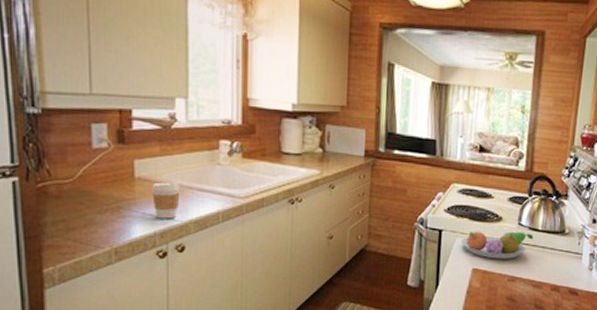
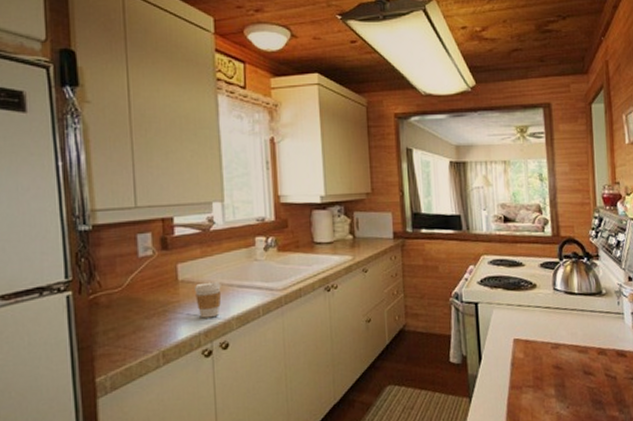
fruit bowl: present [461,231,534,259] -> none [498,296,571,327]

